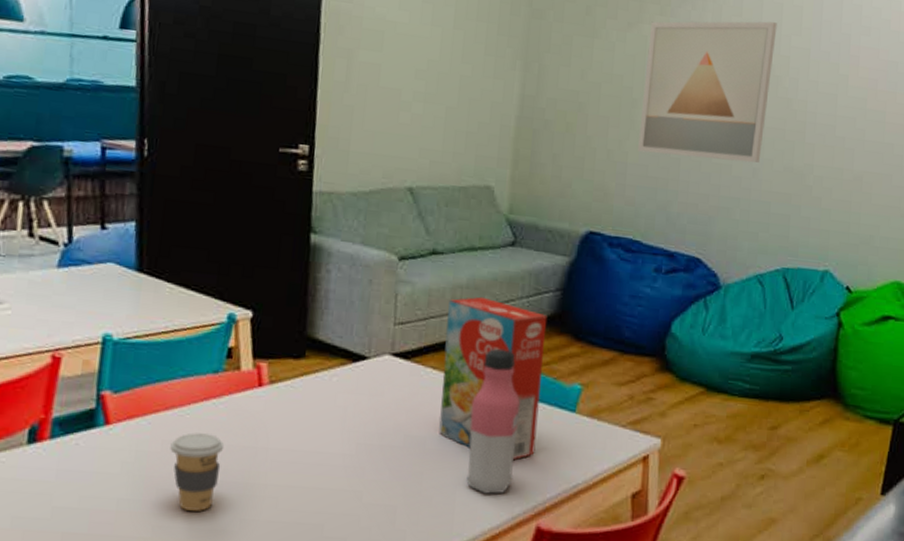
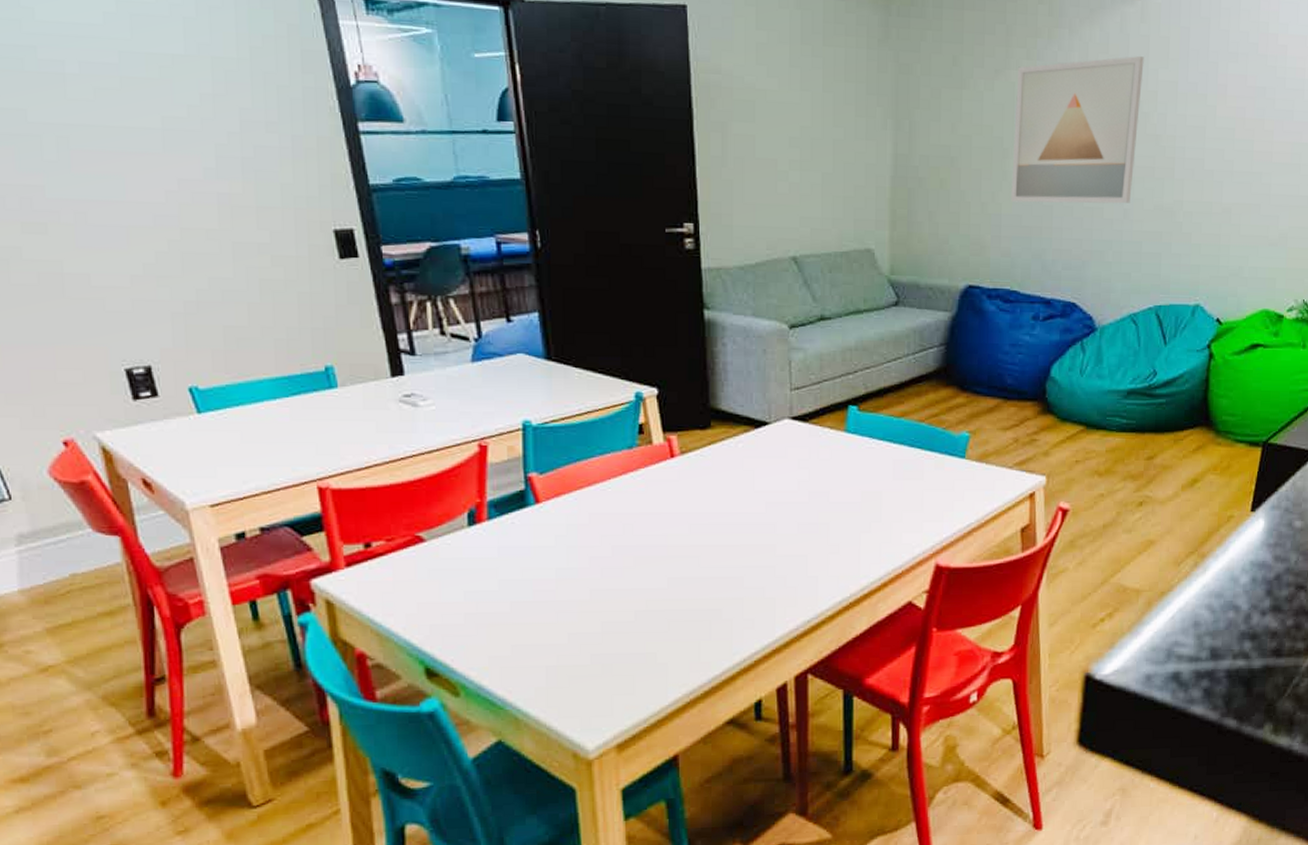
coffee cup: present [170,432,224,511] -> none [597,503,646,574]
cereal box: present [439,296,548,460] -> none [839,357,933,505]
water bottle: present [466,348,521,494] -> none [868,404,914,538]

